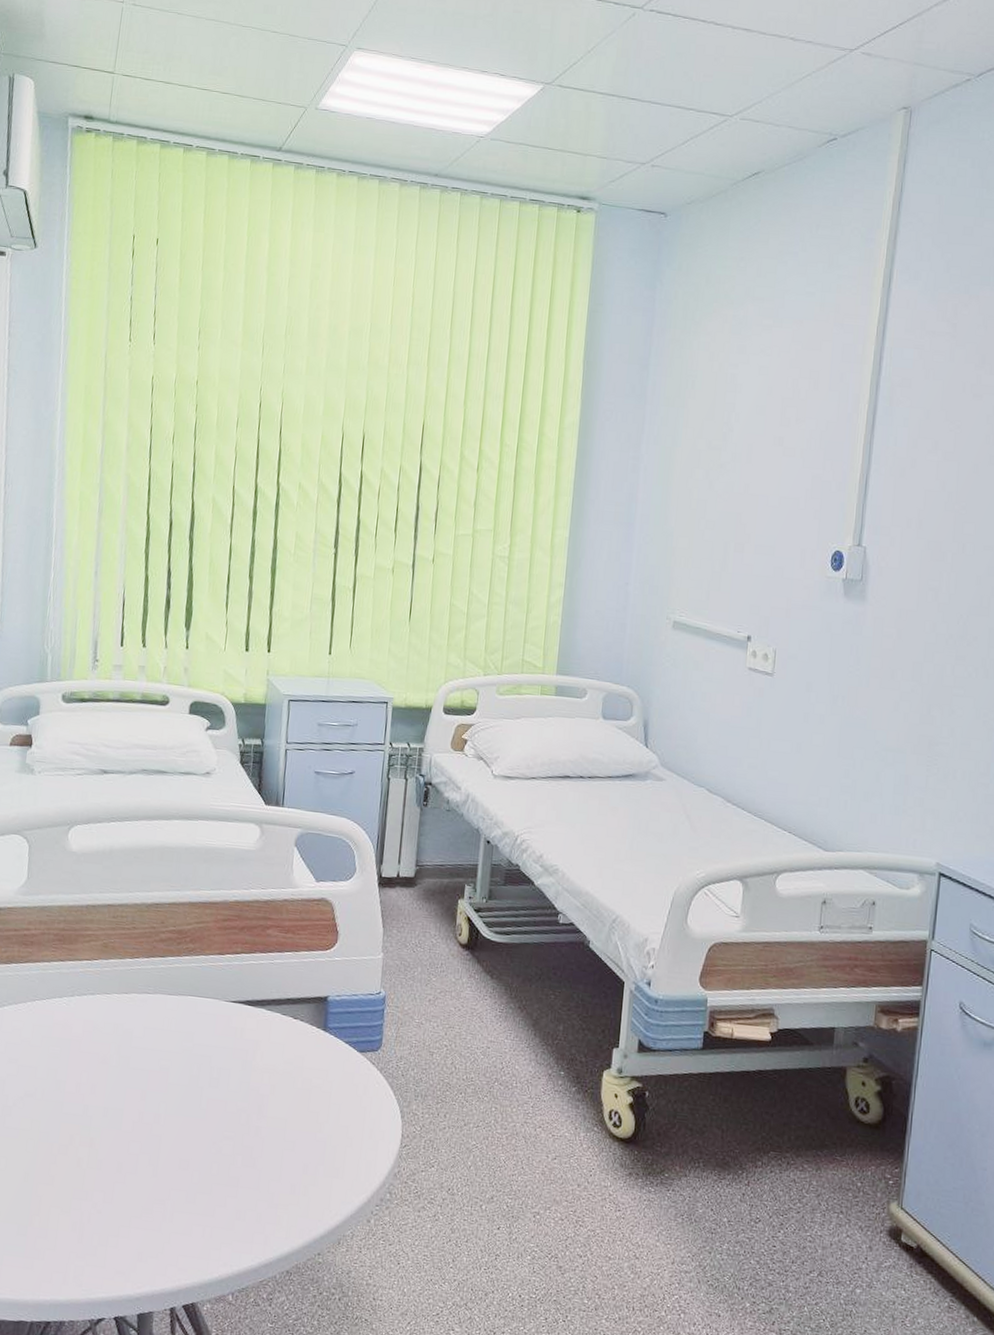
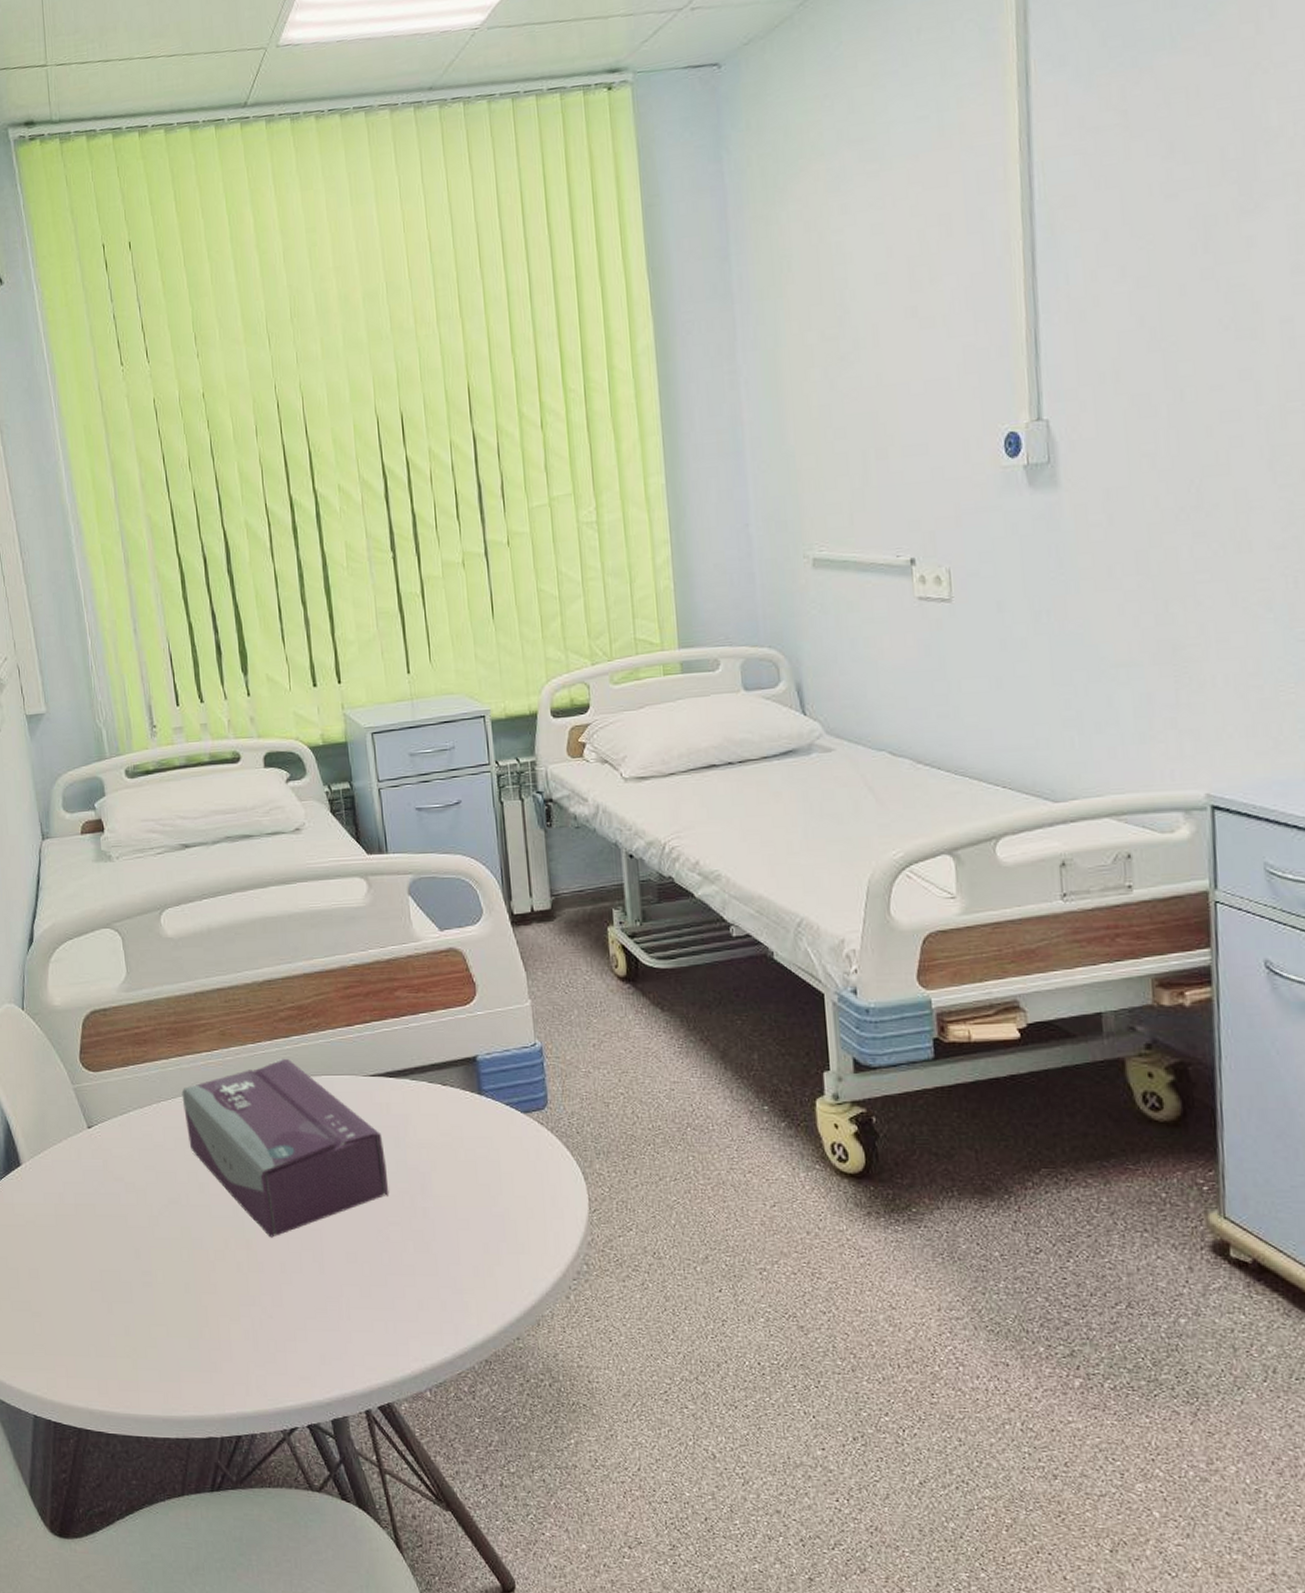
tissue box: none [54,975,232,1139] -> present [181,1058,390,1238]

